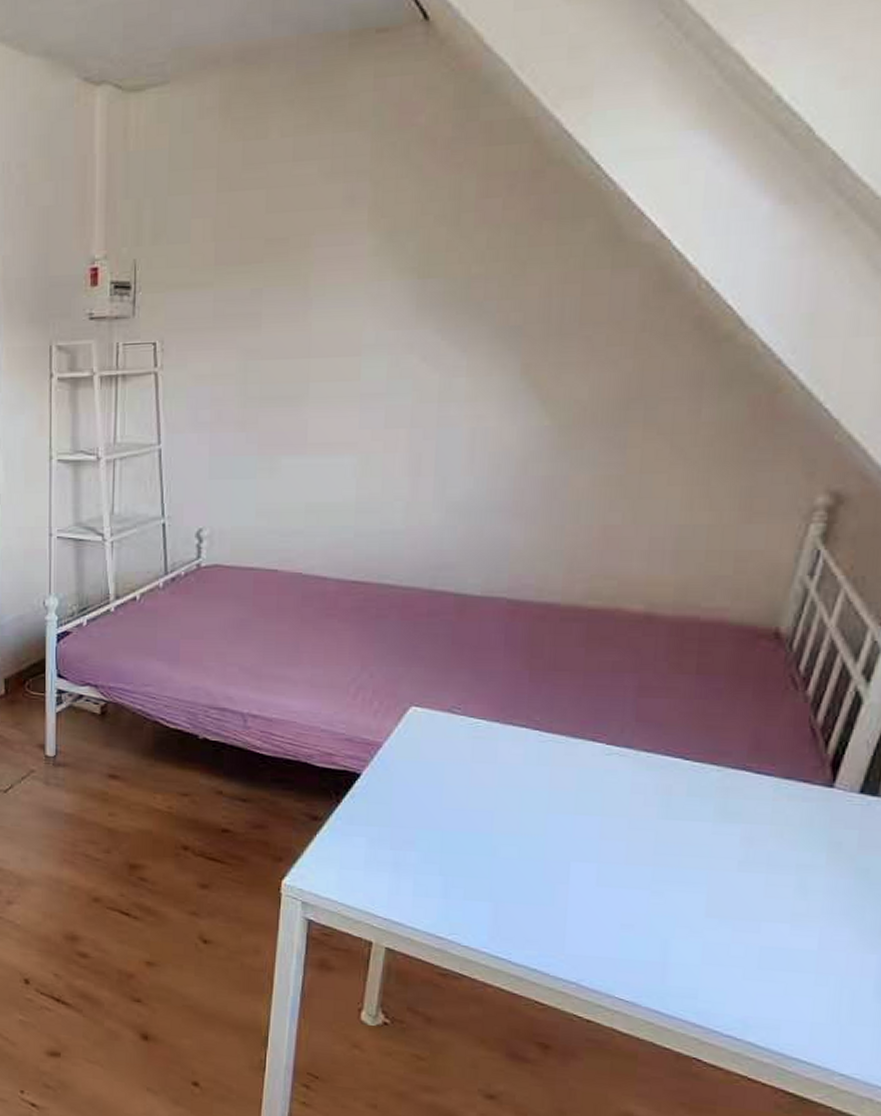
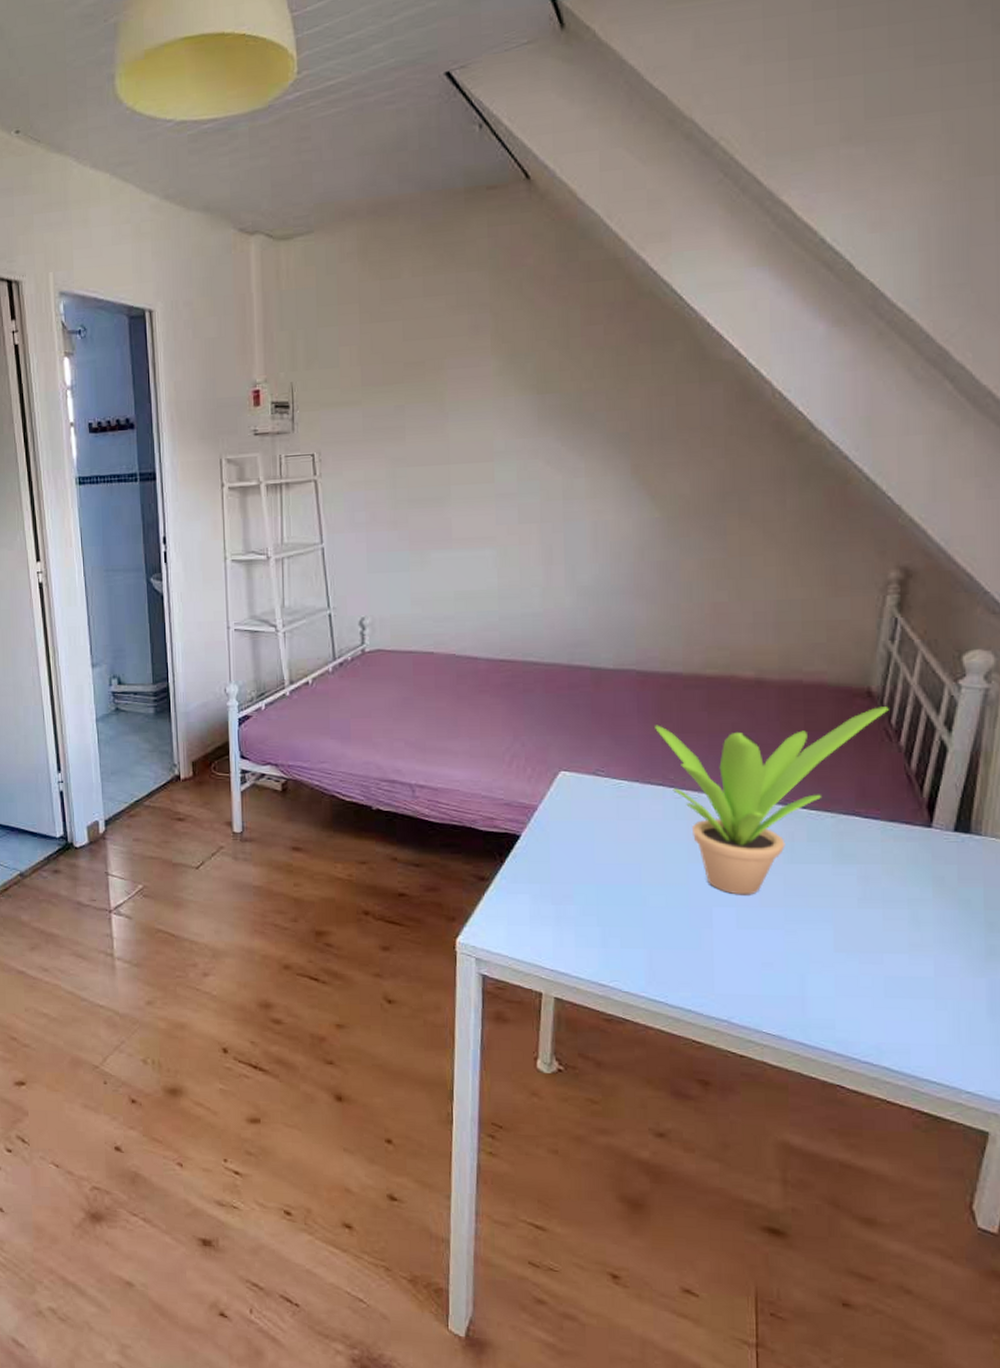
potted plant: none [521,650,798,851] -> present [653,707,889,895]

